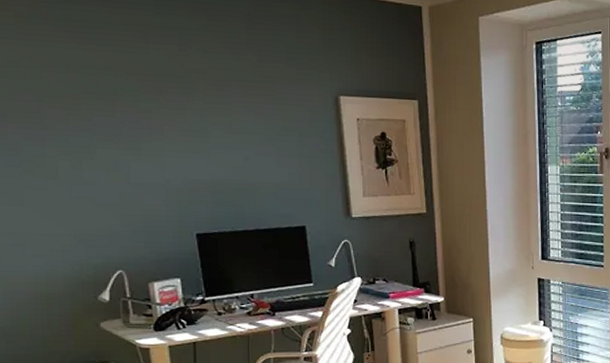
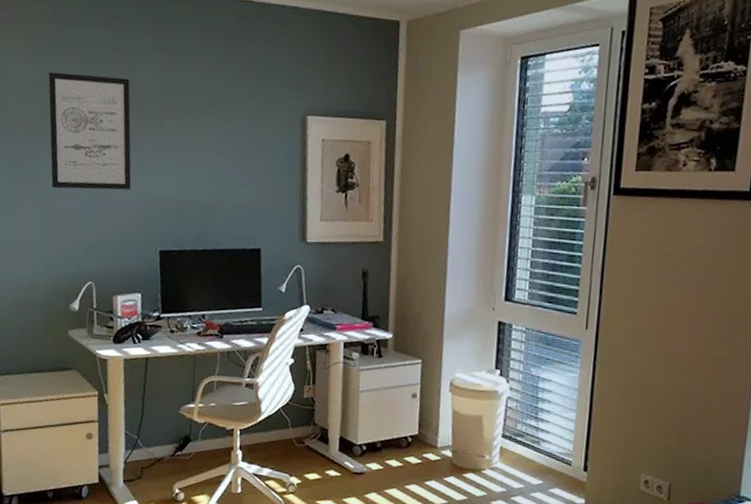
wall art: none [43,50,156,175] -> present [48,72,132,190]

